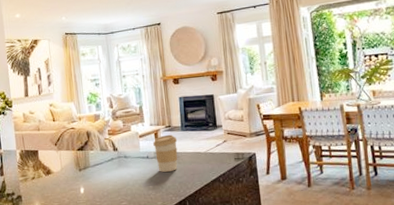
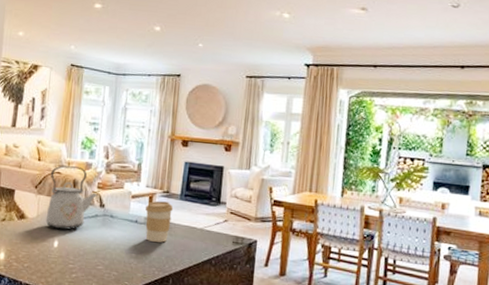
kettle: none [66,120,110,177] -> present [45,165,98,230]

